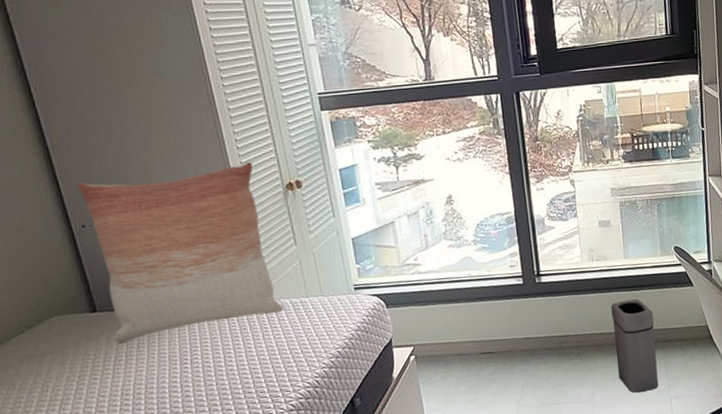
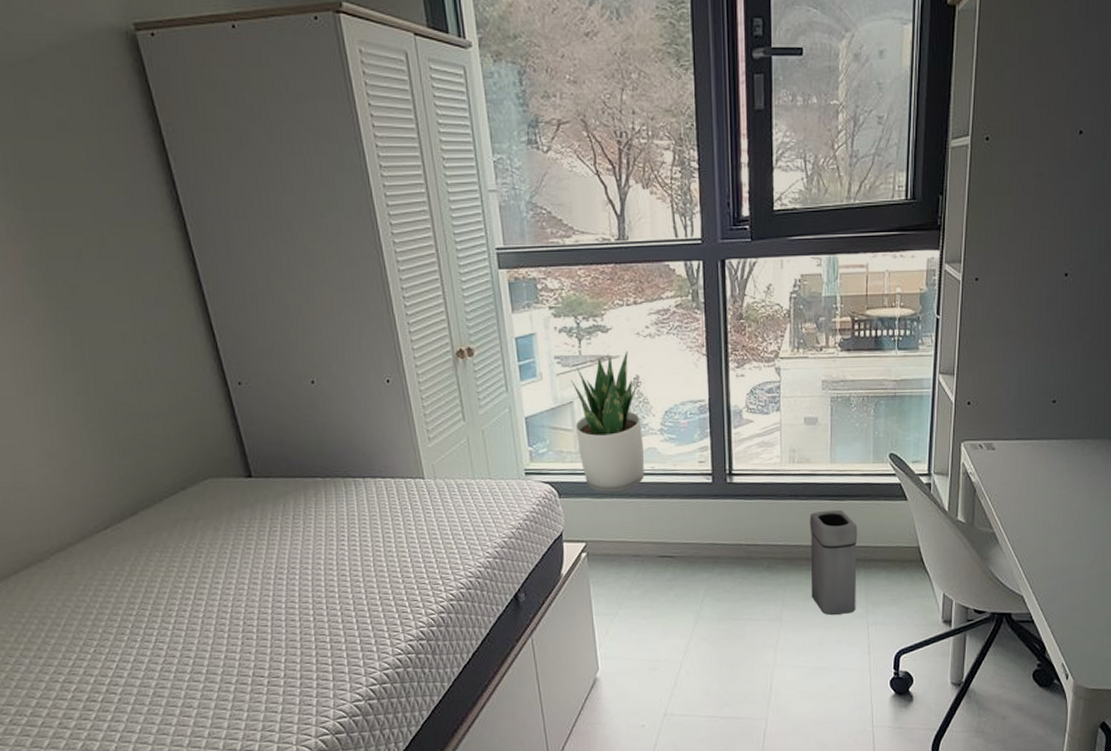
pillow: present [77,162,284,343] -> none [234,323,448,512]
planter: none [391,174,463,300] -> present [571,351,644,492]

